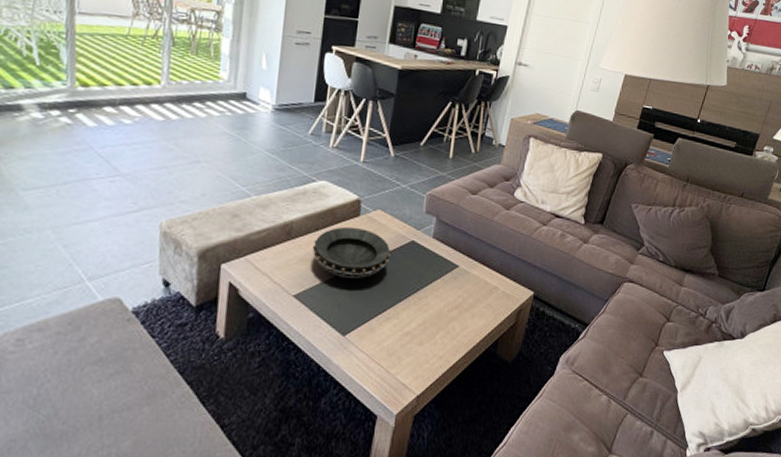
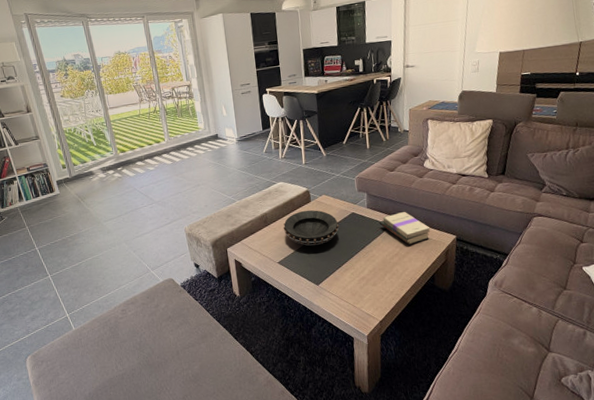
books: none [444,250,506,297] -> present [380,211,430,246]

